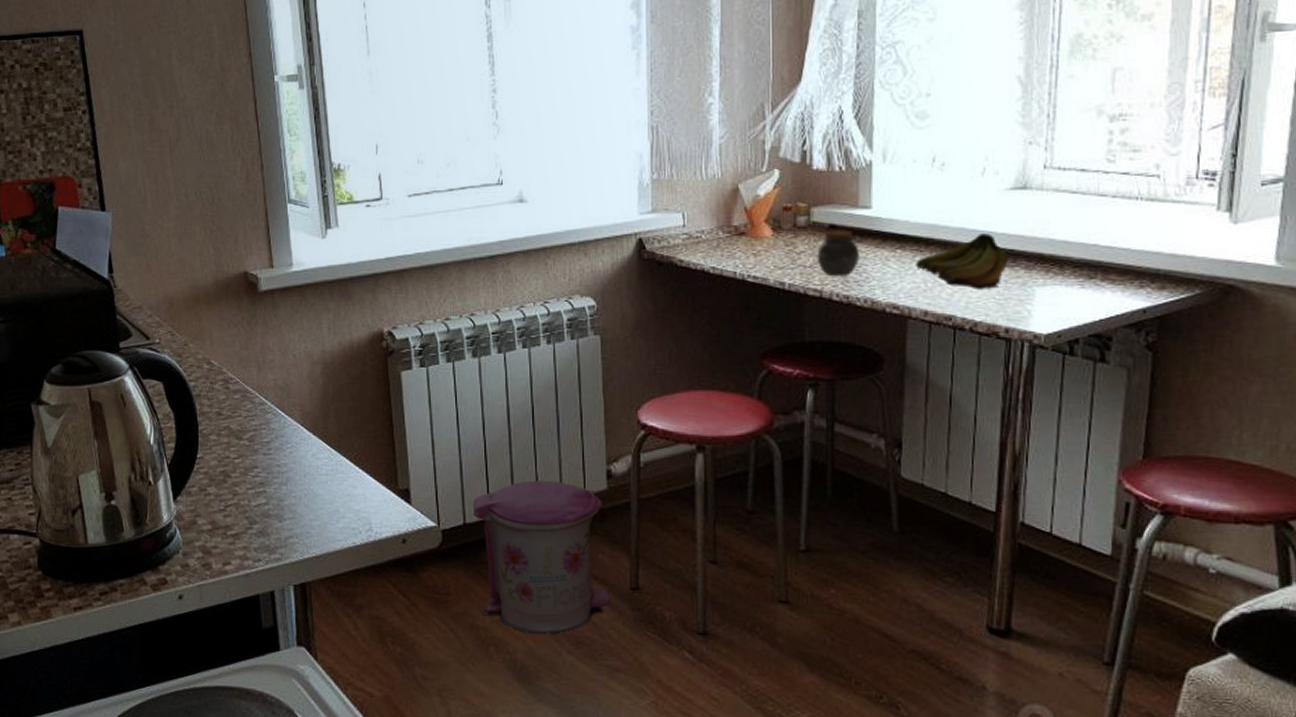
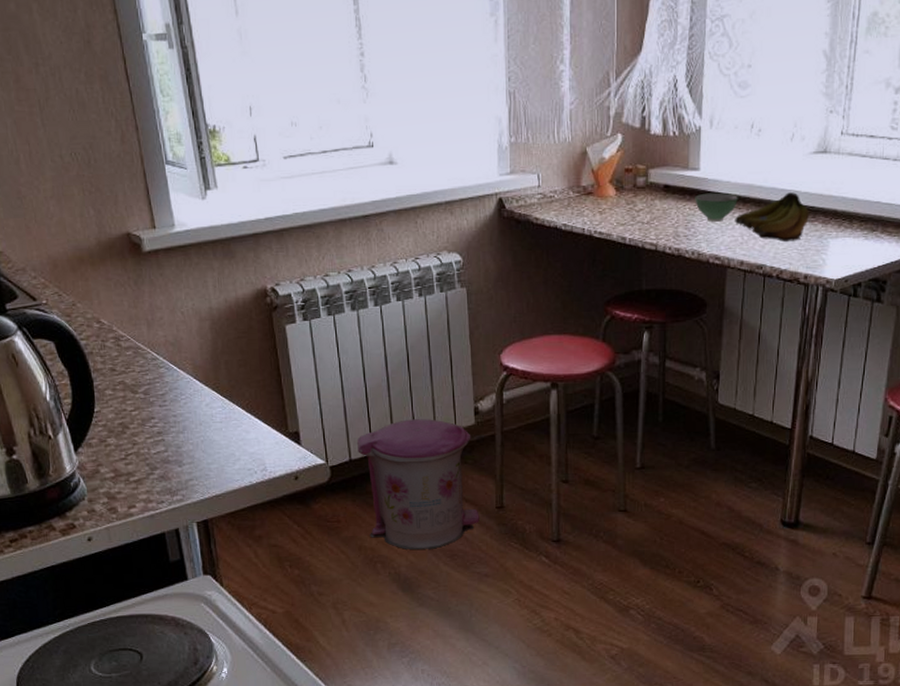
jar: present [817,229,860,277] -> none [653,189,690,232]
bowl: none [866,233,920,267] -> present [695,192,739,223]

